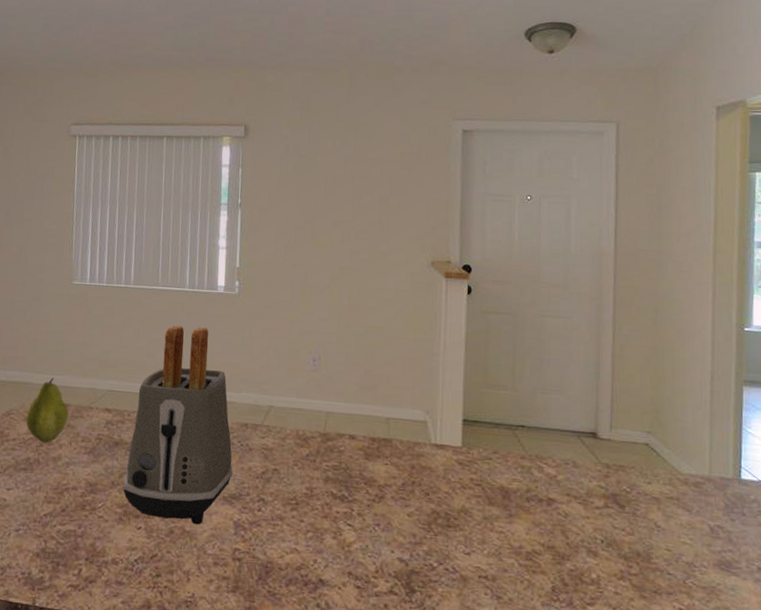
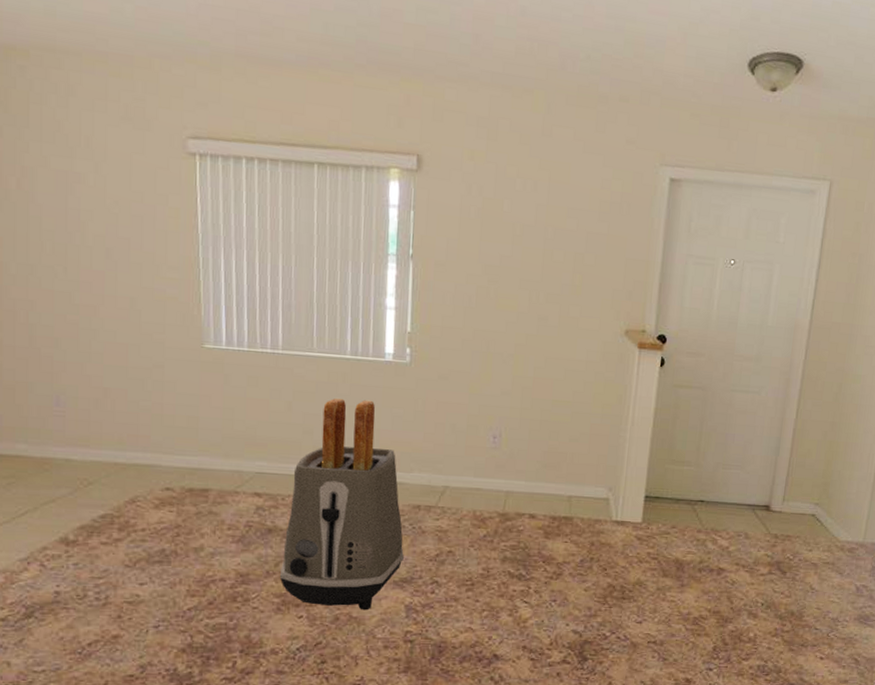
fruit: present [26,377,69,444] -> none [156,458,210,533]

